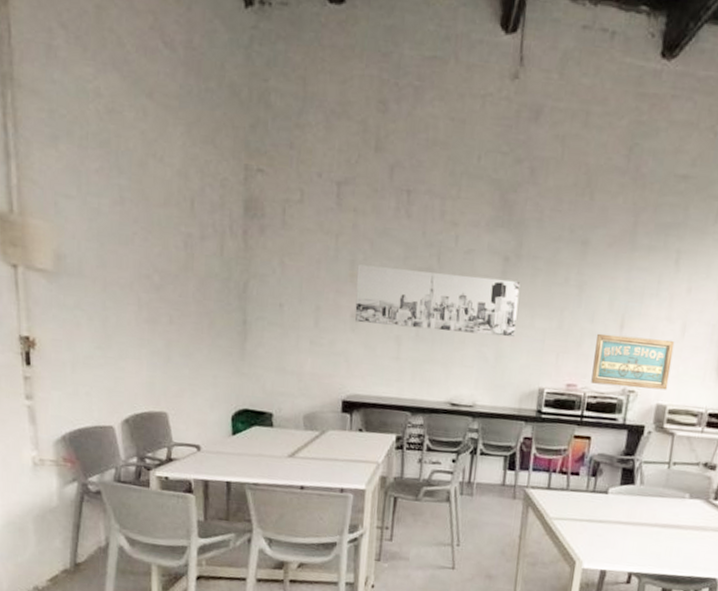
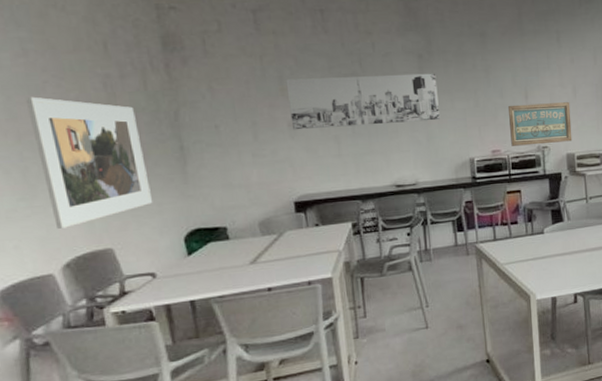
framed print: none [115,246,210,384] -> present [25,96,153,229]

